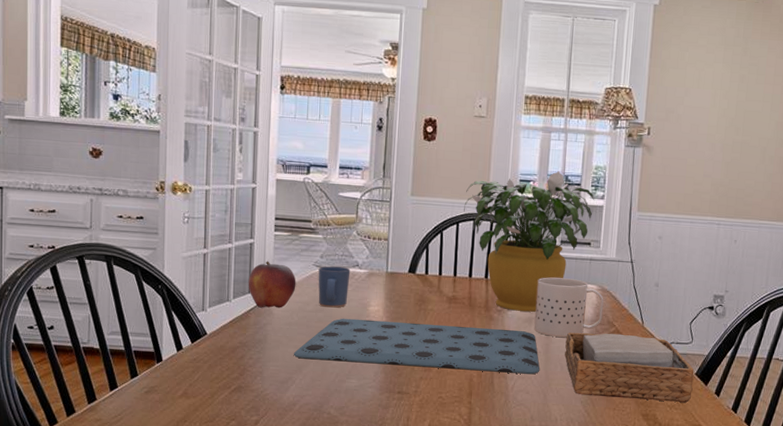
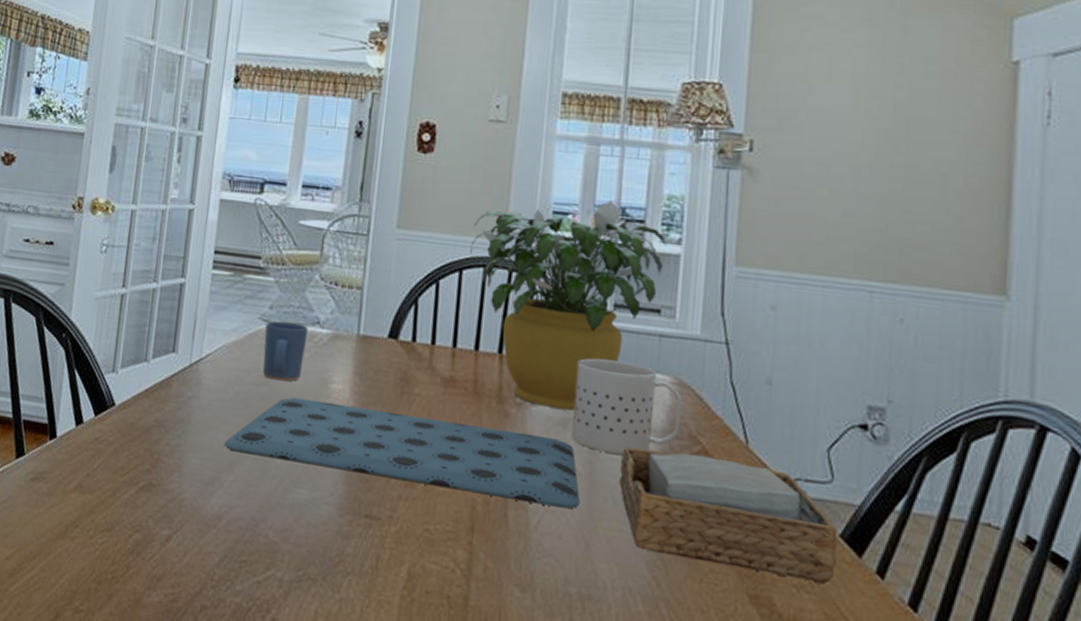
fruit: present [248,261,296,308] -> none [172,309,236,377]

